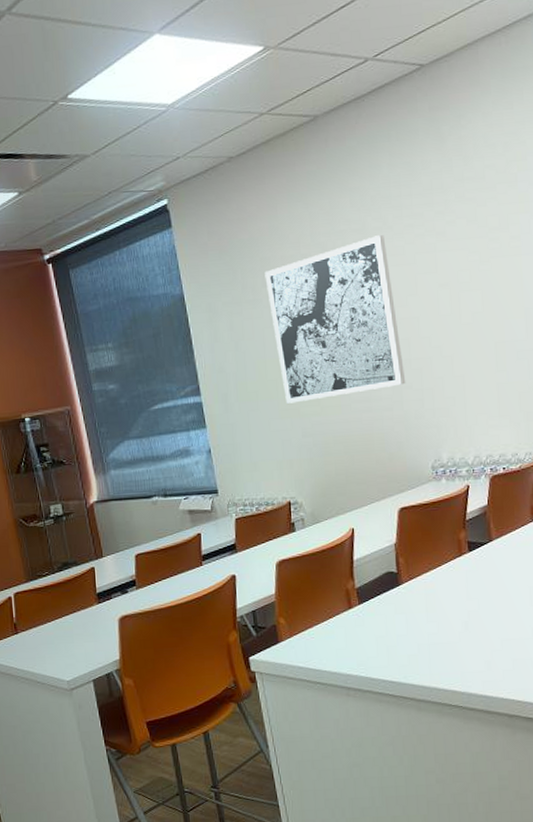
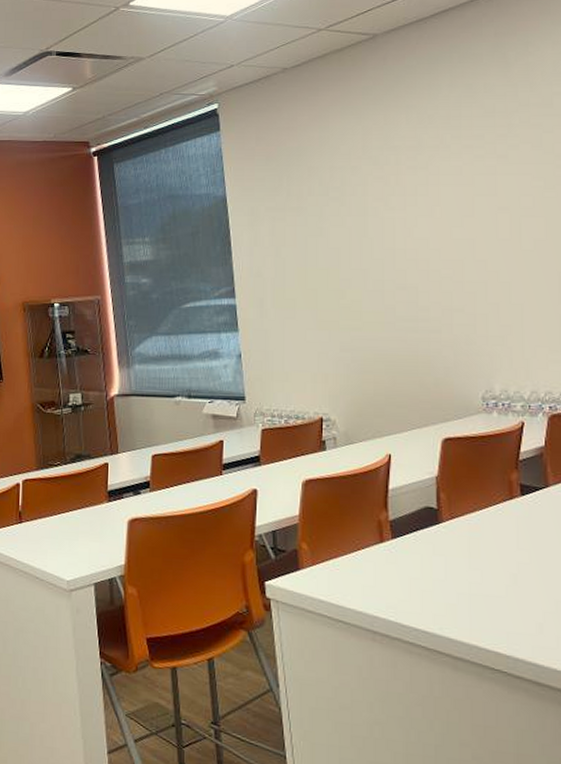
wall art: present [265,235,406,404] -> none [312,154,457,315]

